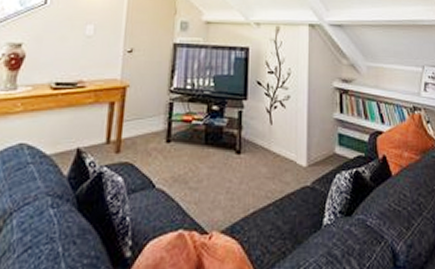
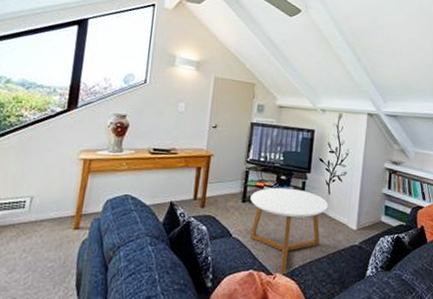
coffee table: none [176,120,271,233] -> present [249,187,328,275]

